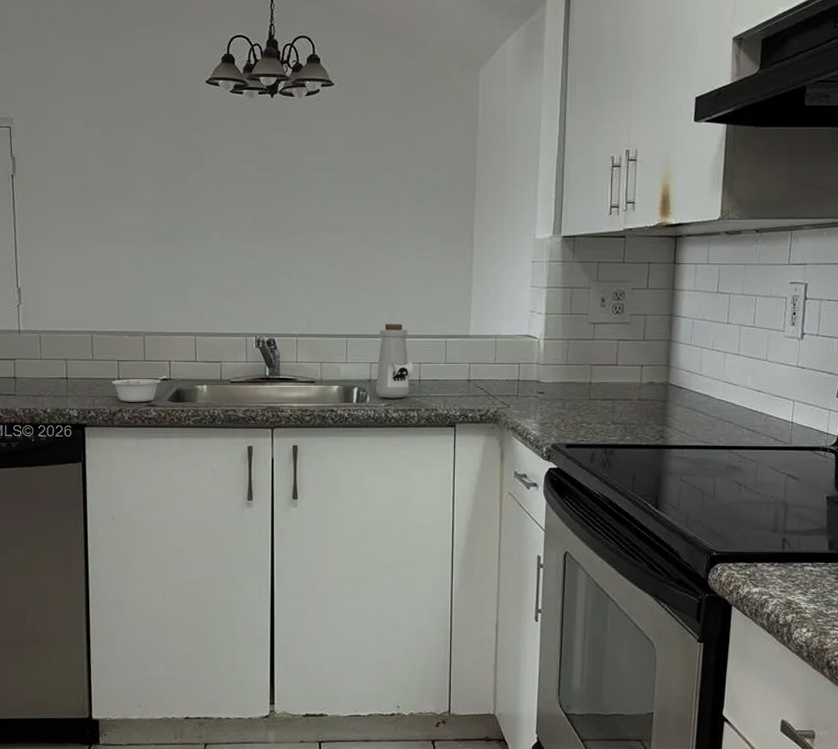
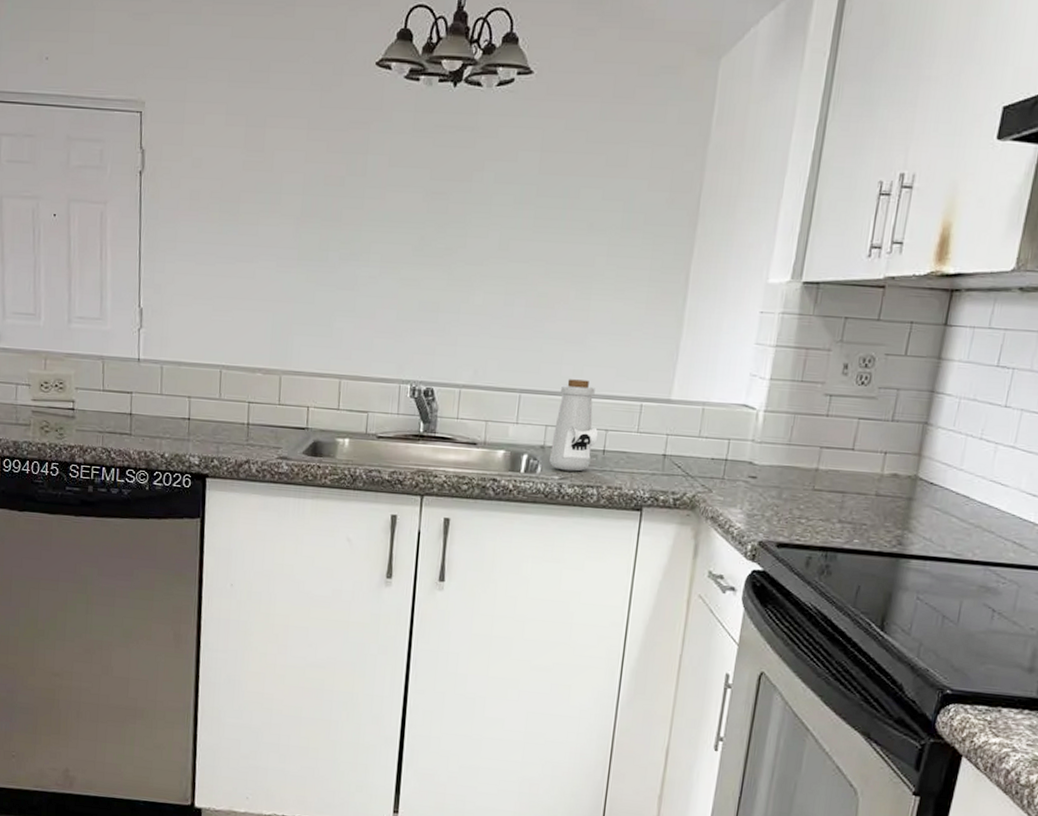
legume: present [111,375,168,402] -> none [239,423,305,454]

